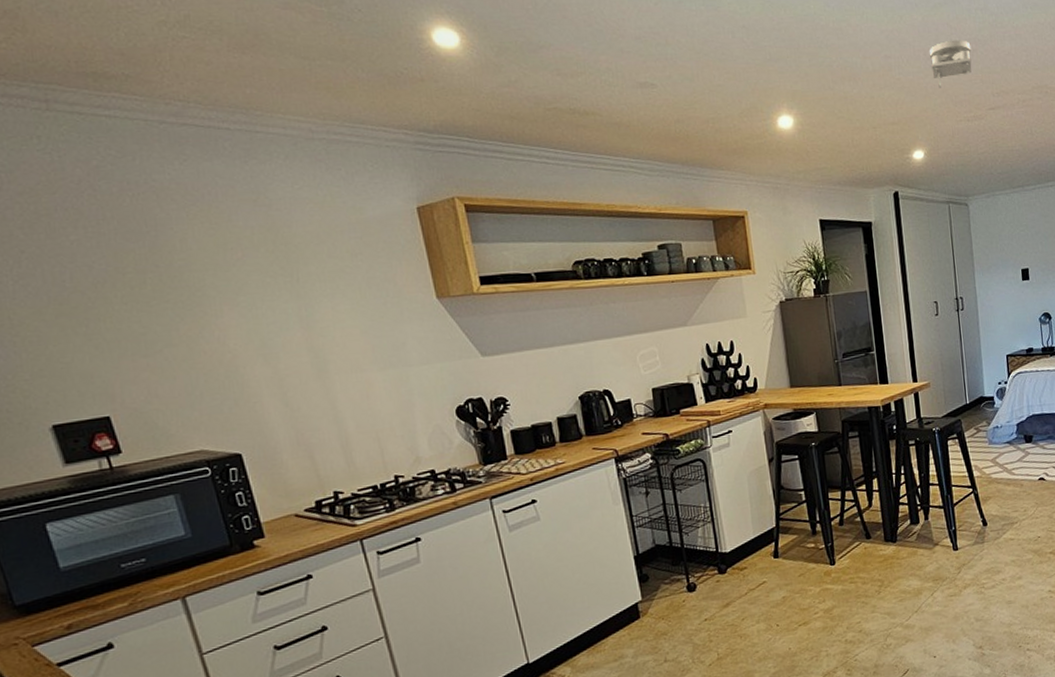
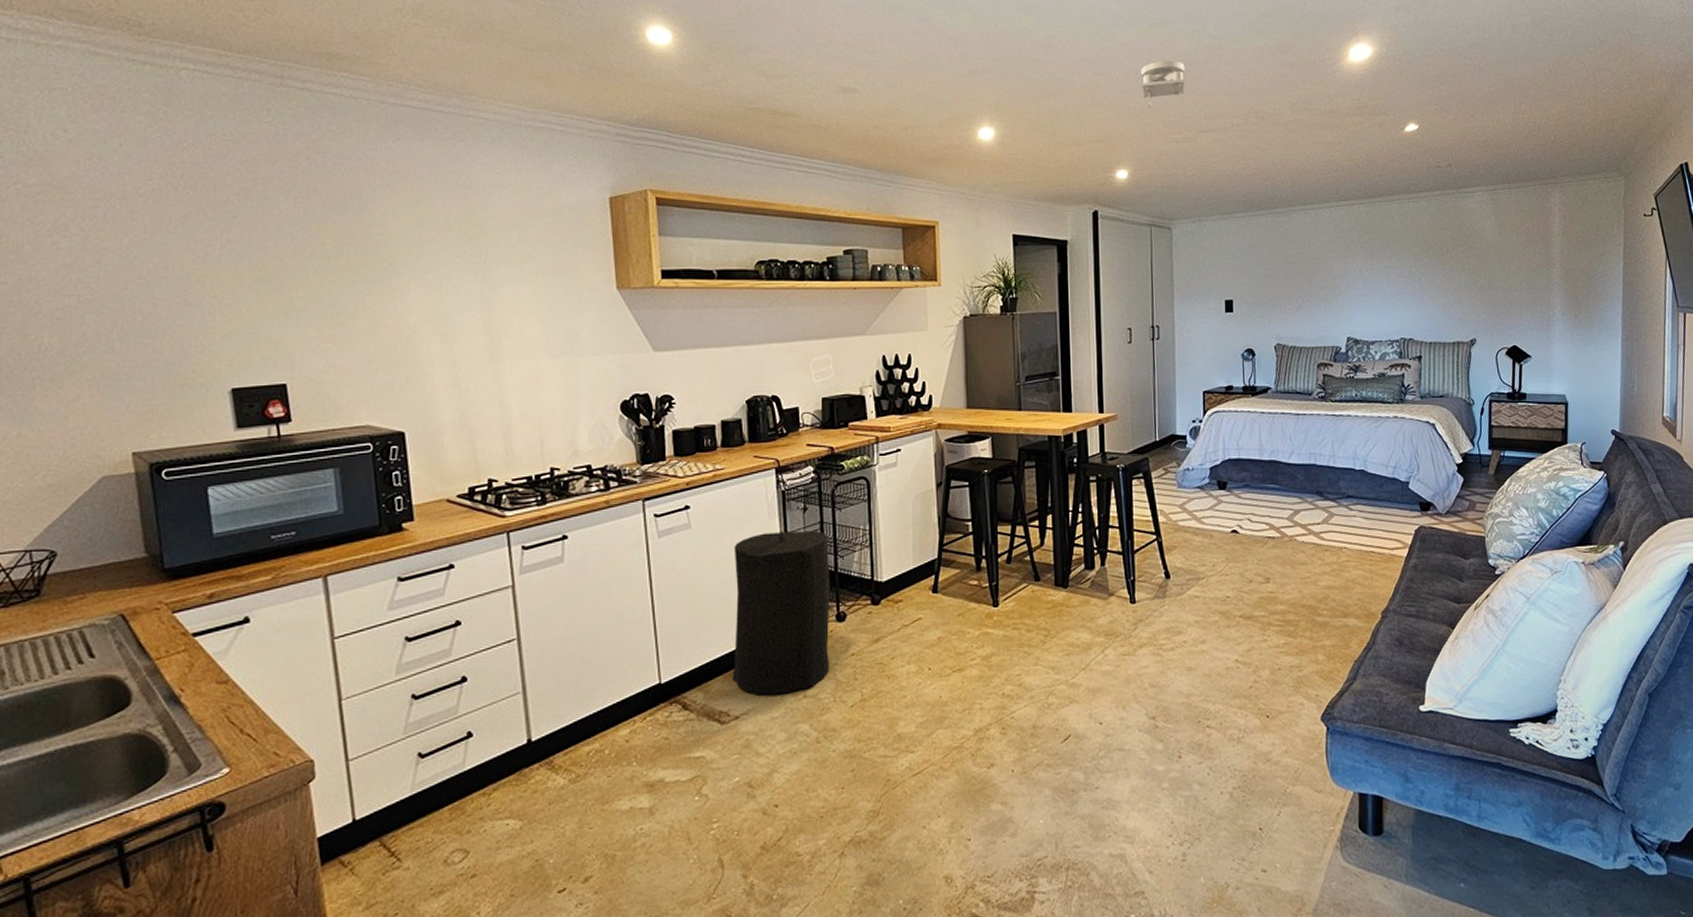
trash can: none [583,512,686,664] -> present [732,531,831,695]

